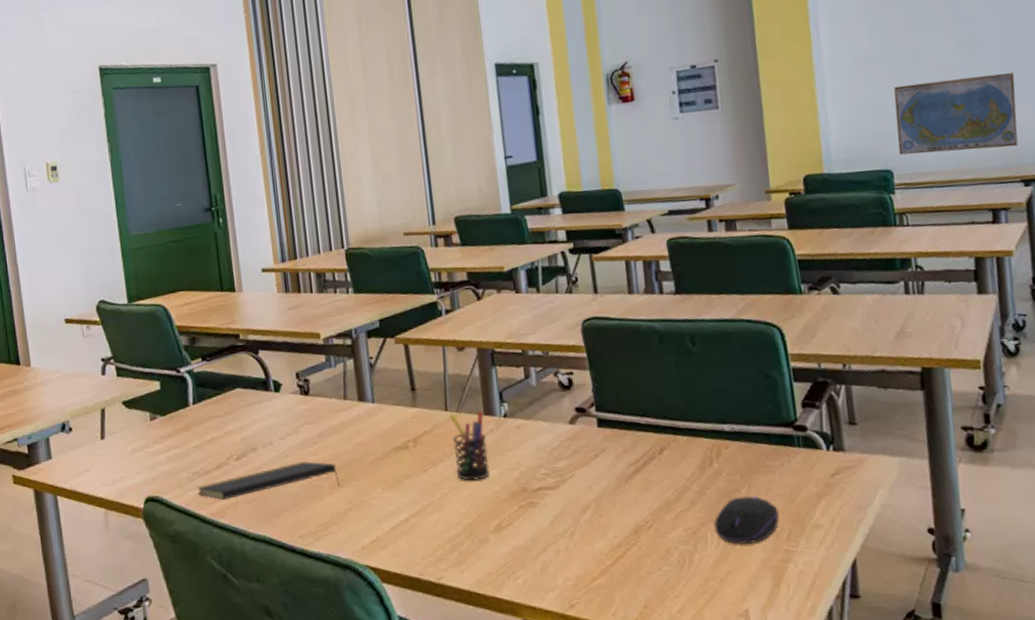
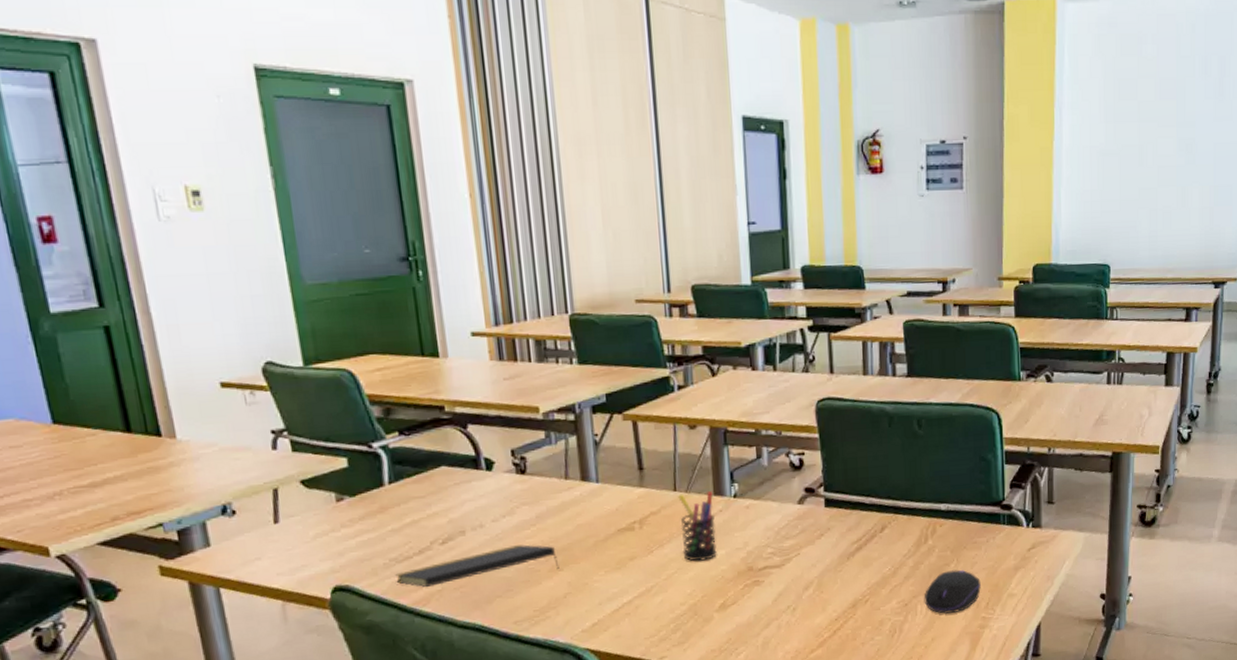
world map: present [894,73,1019,155] -> none [1117,178,1221,251]

